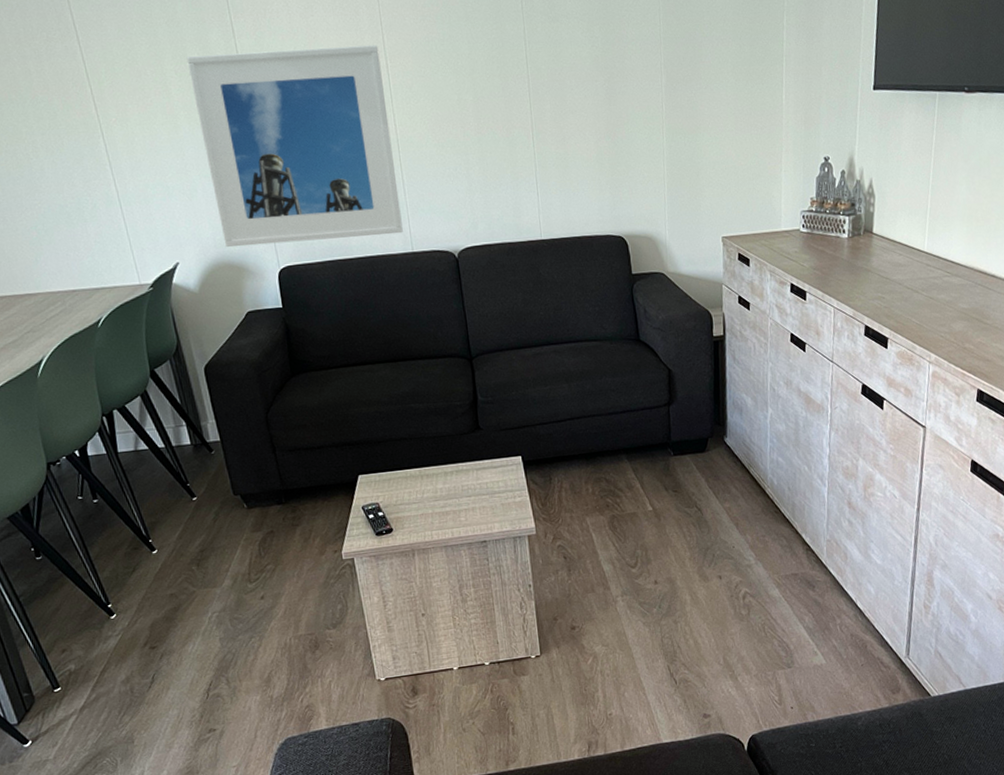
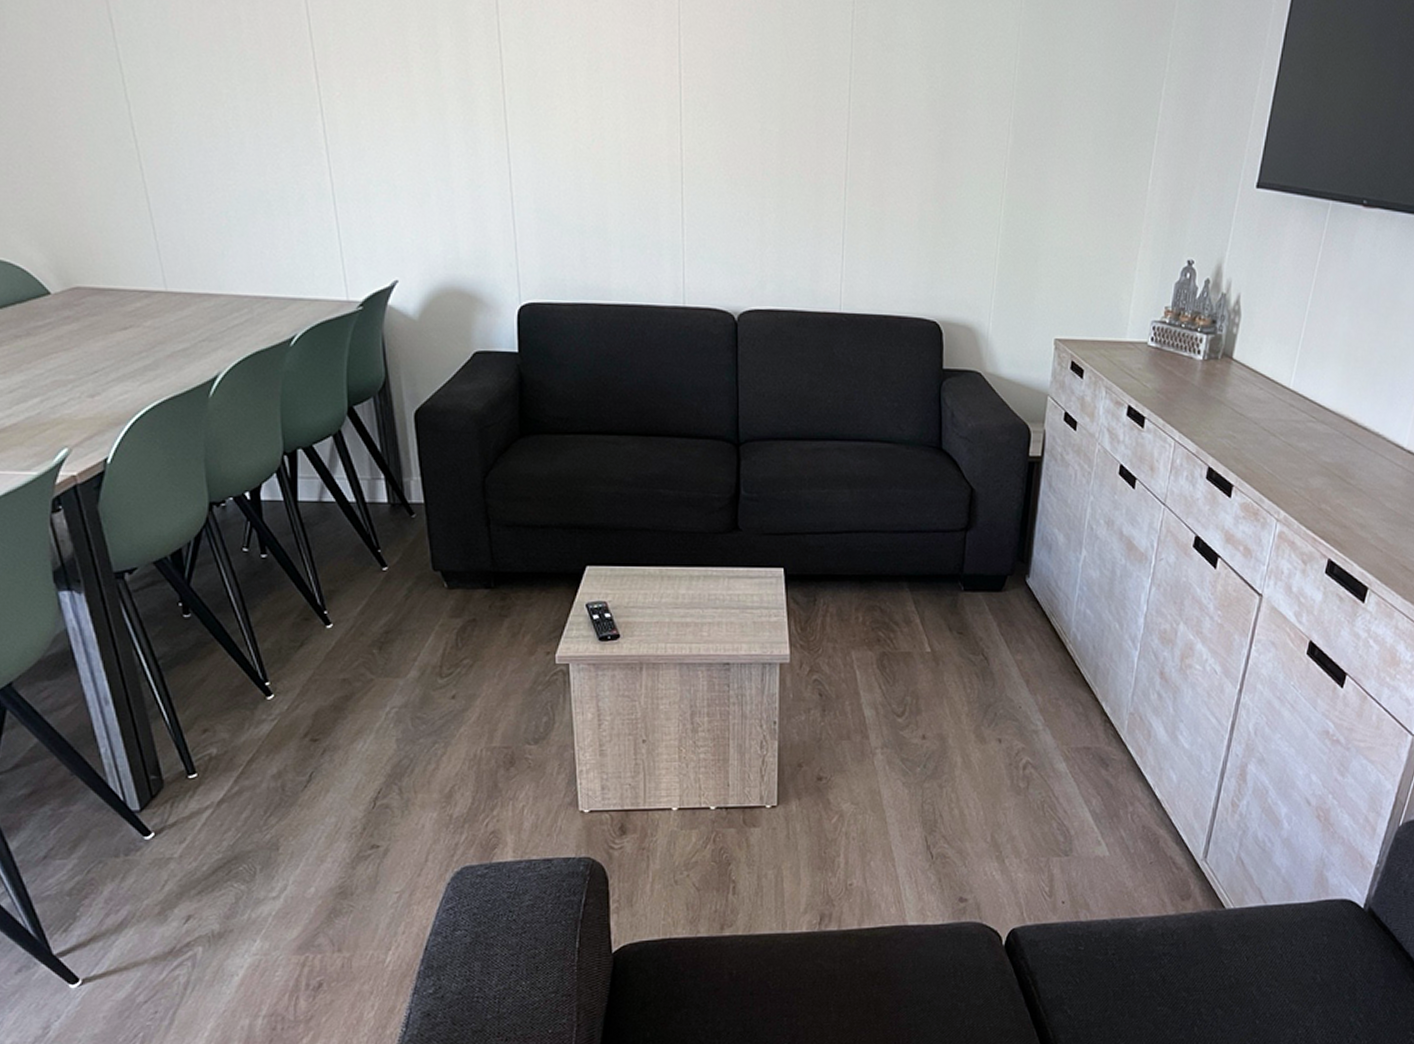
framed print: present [186,45,403,248] -> none [436,28,675,282]

